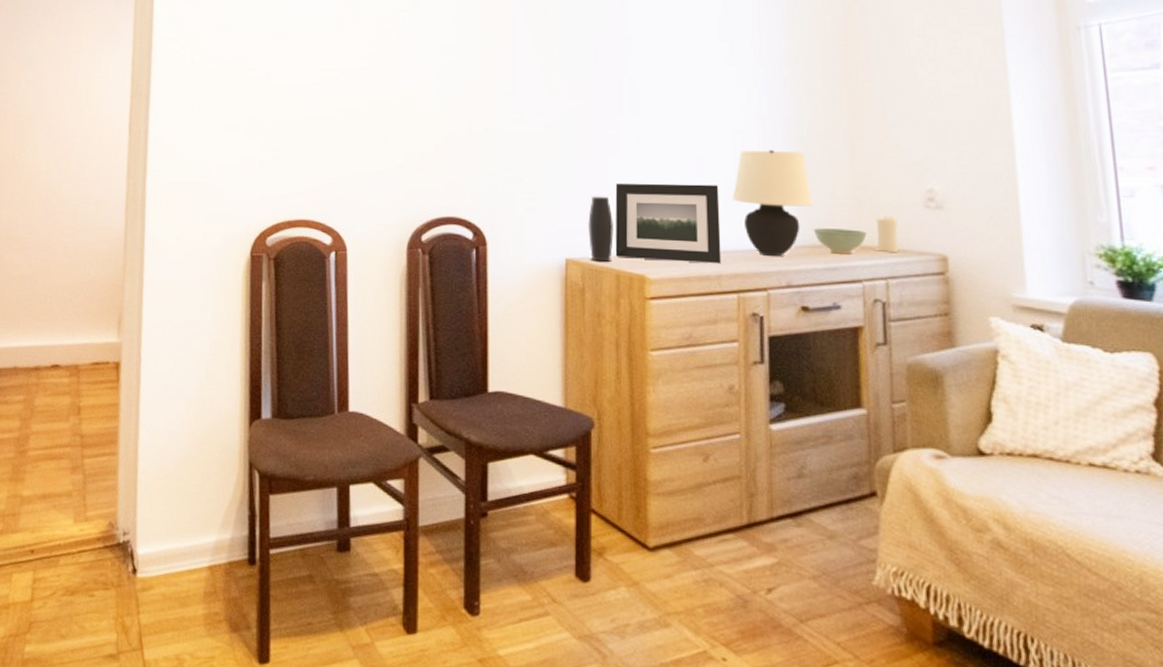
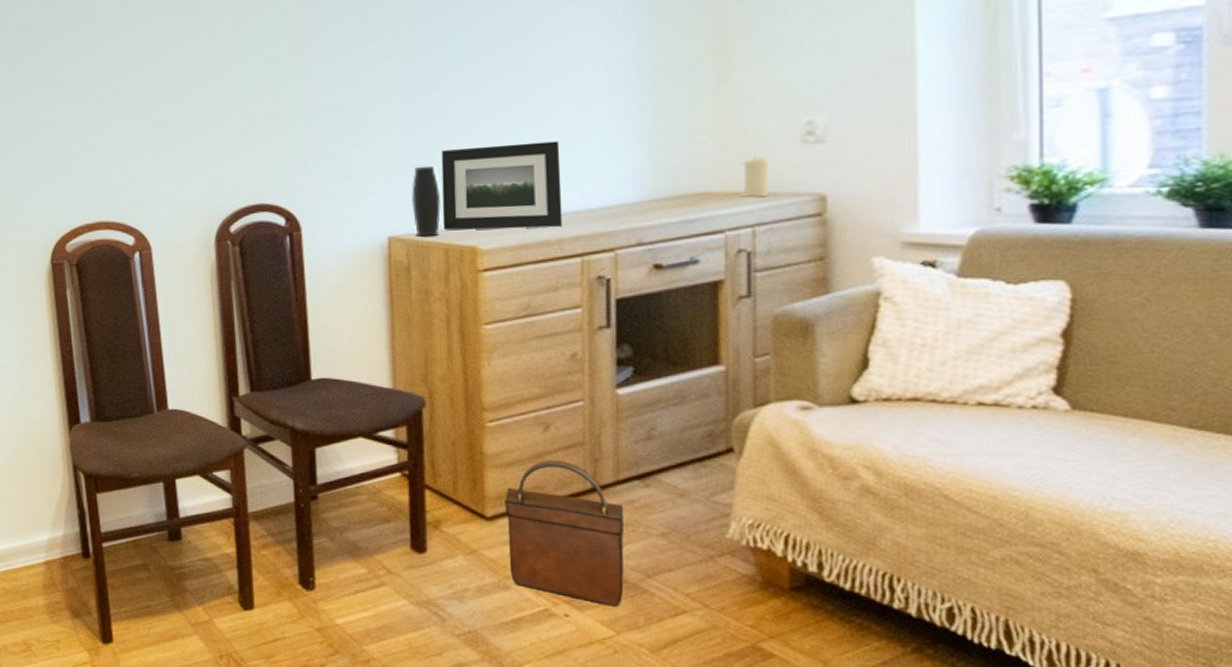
handbag: none [666,491,779,653] -> present [505,460,625,607]
table lamp: present [731,150,813,256] -> none [574,94,669,213]
bowl: present [813,228,867,254] -> none [668,175,732,205]

